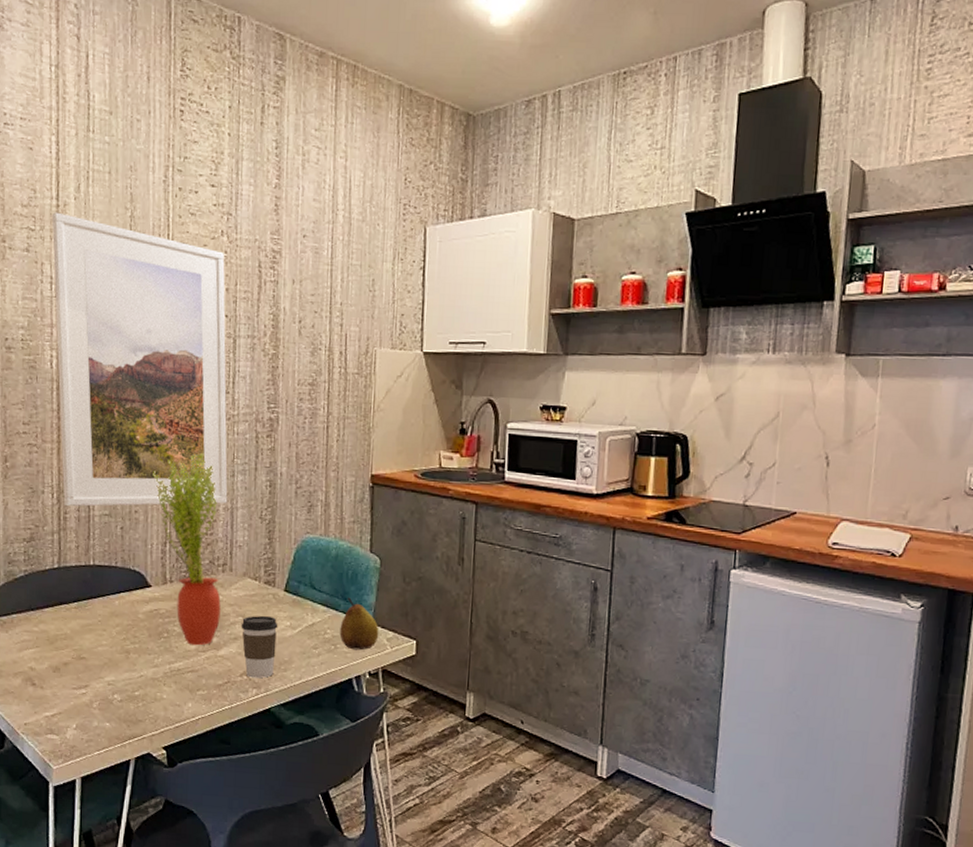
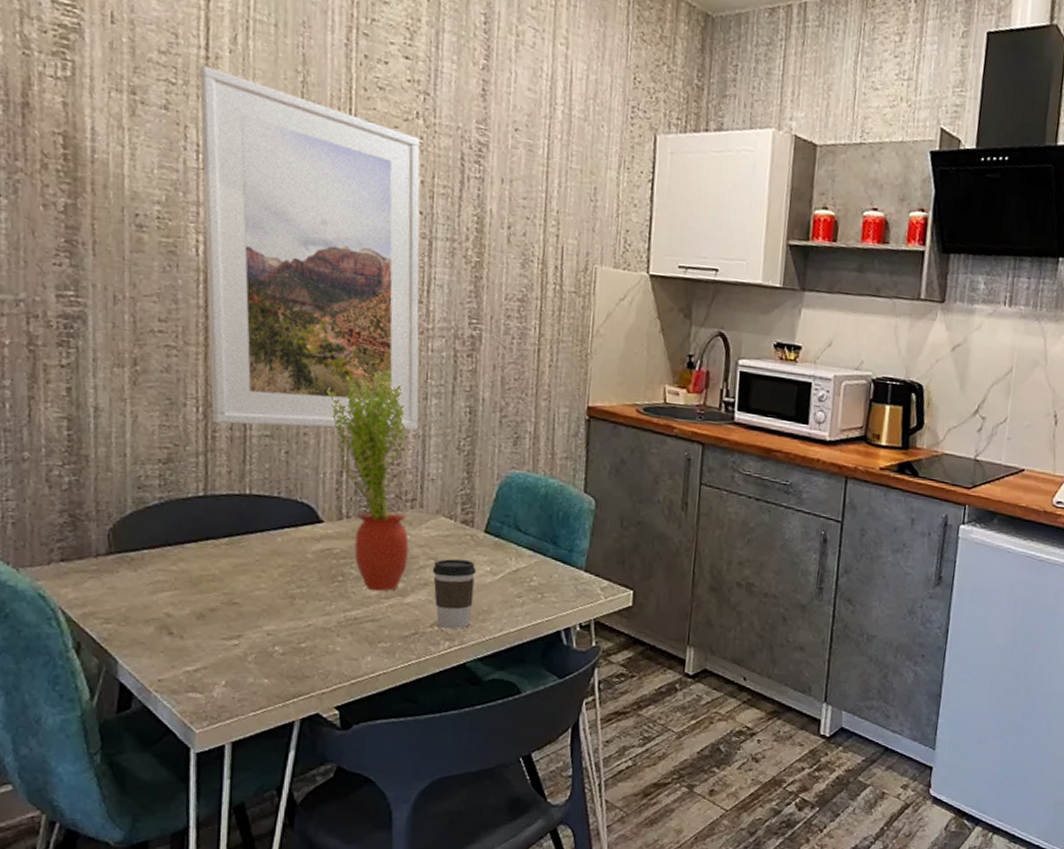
fruit: present [339,597,379,651] -> none [547,541,593,600]

